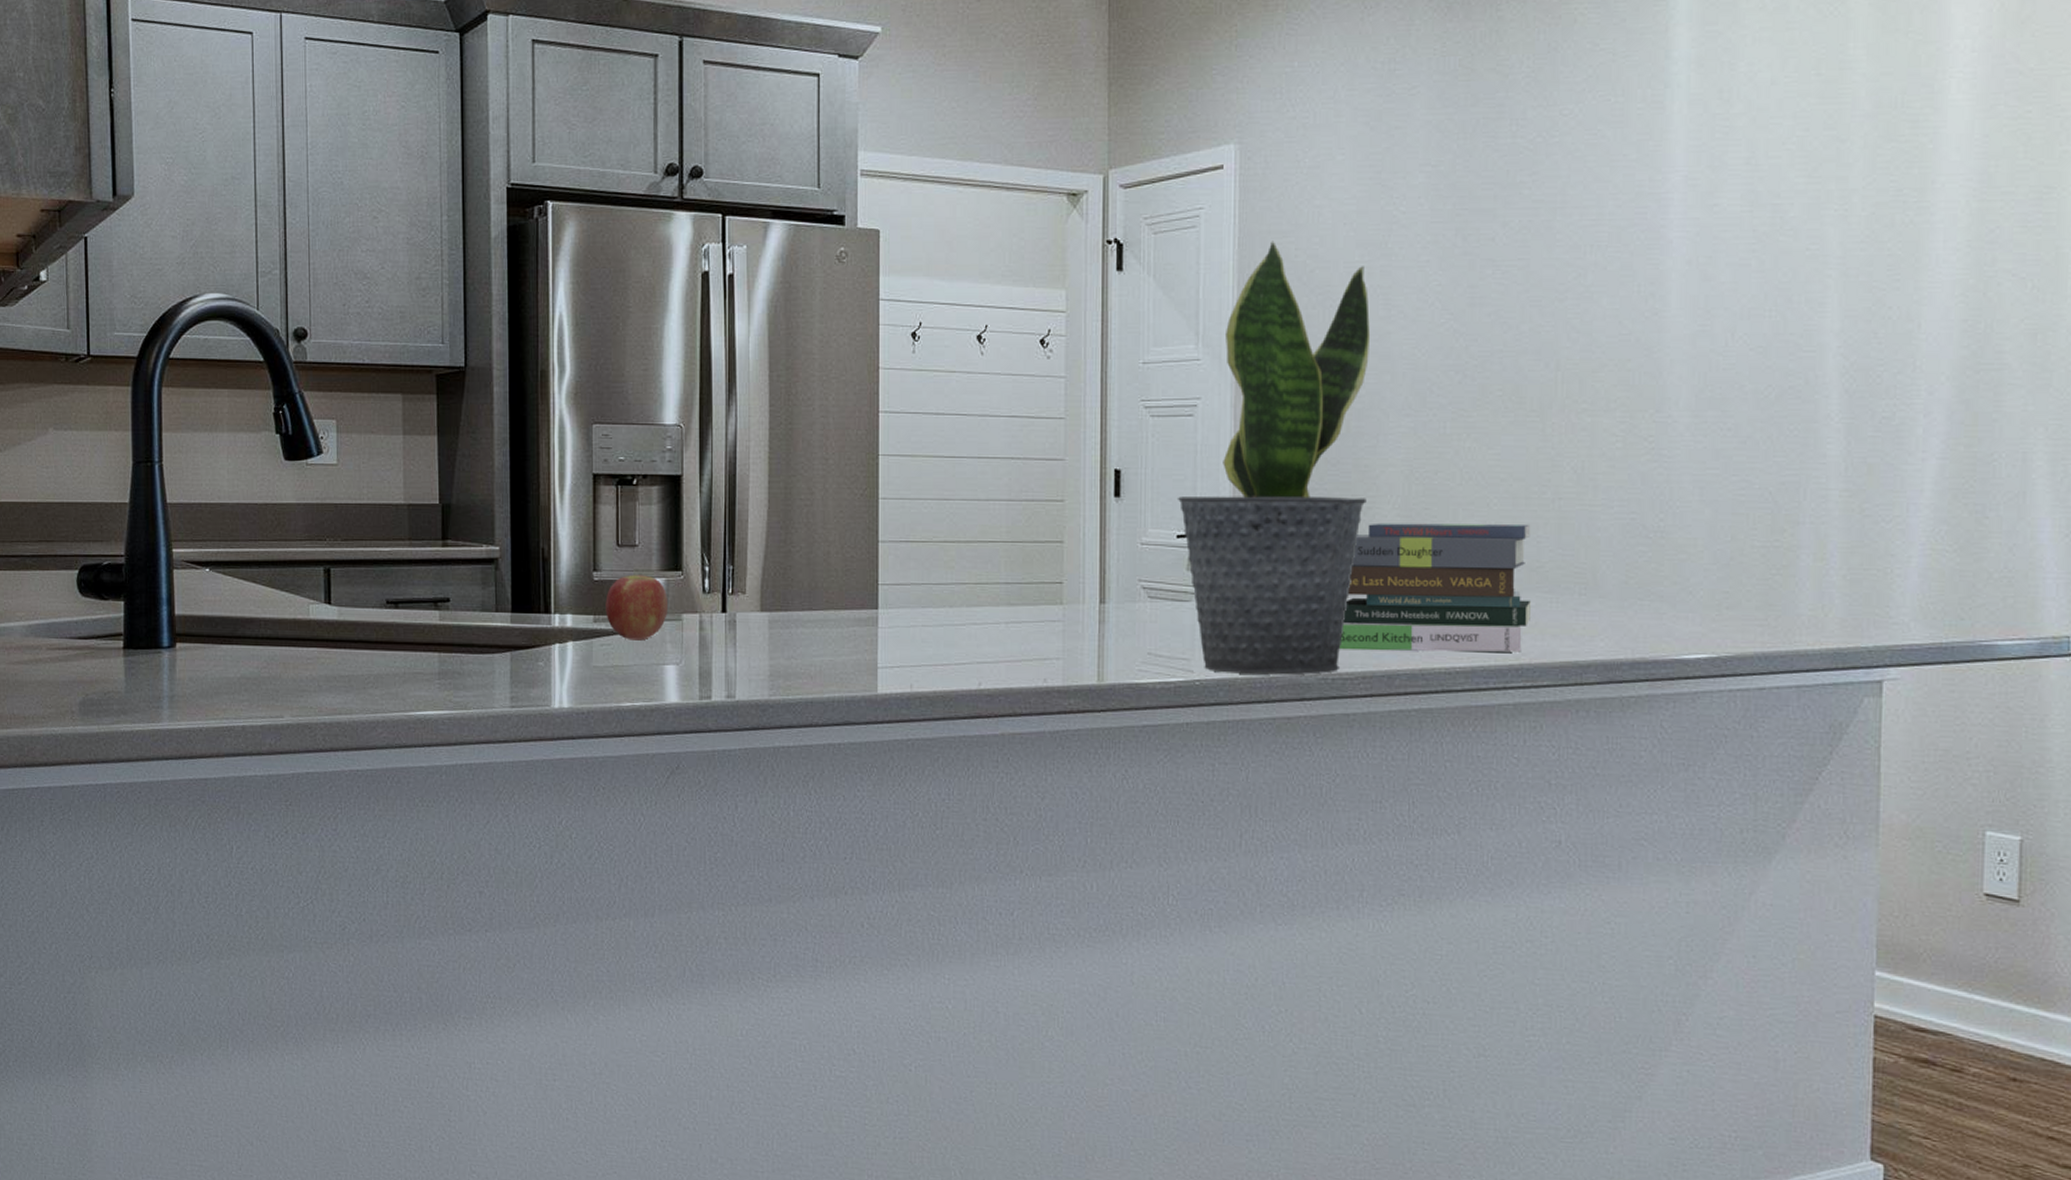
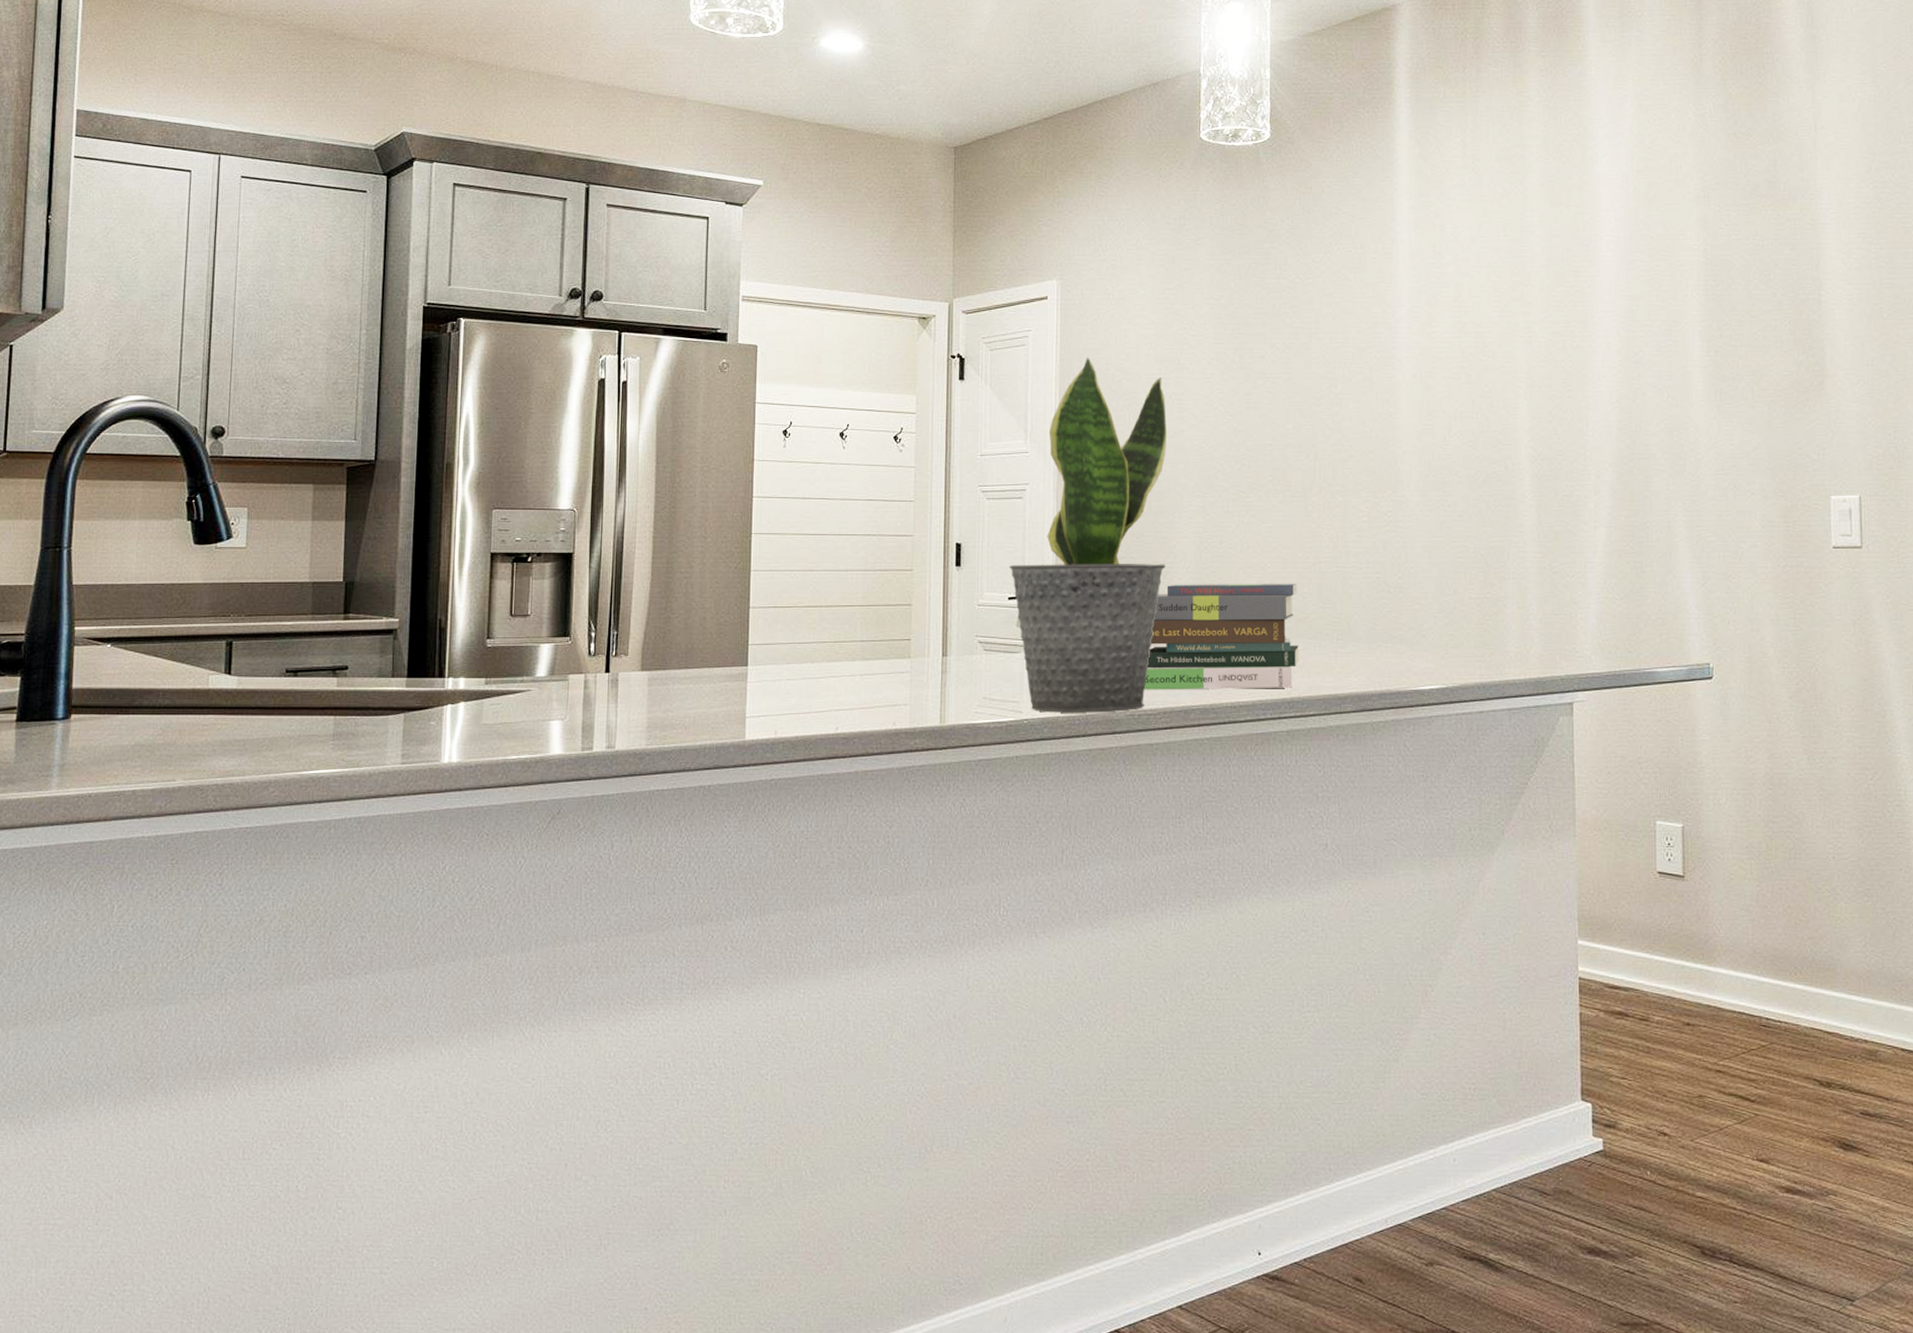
fruit: present [605,574,669,641] -> none [497,641,556,700]

